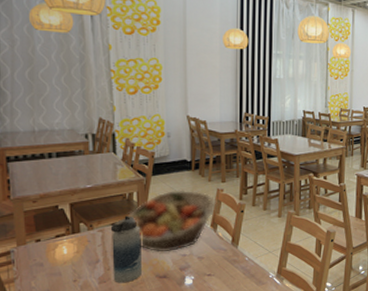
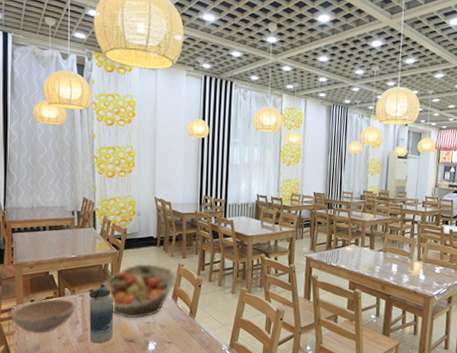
bowl: none [11,236,95,278] -> present [12,298,76,333]

